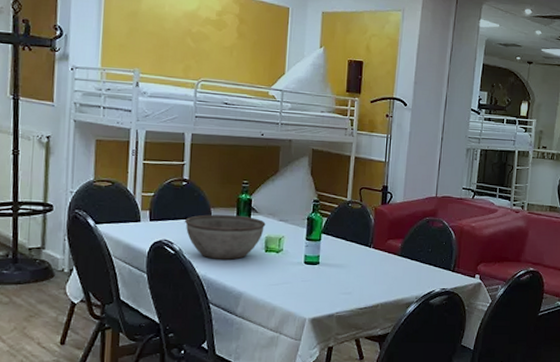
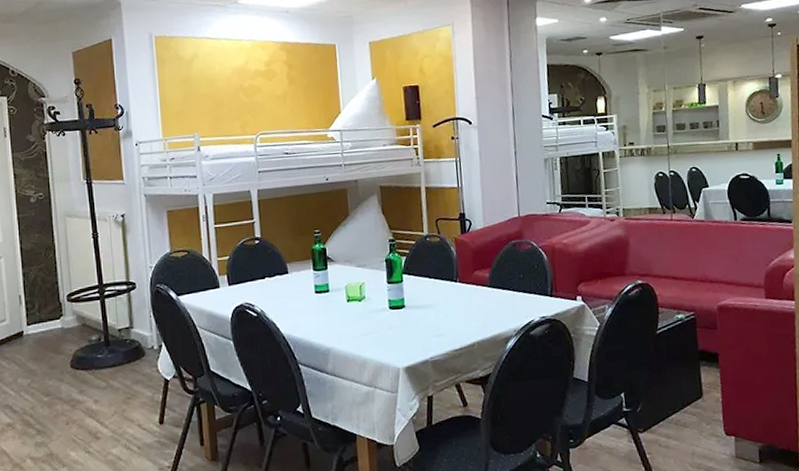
bowl: present [184,214,266,261] -> none [262,267,344,317]

